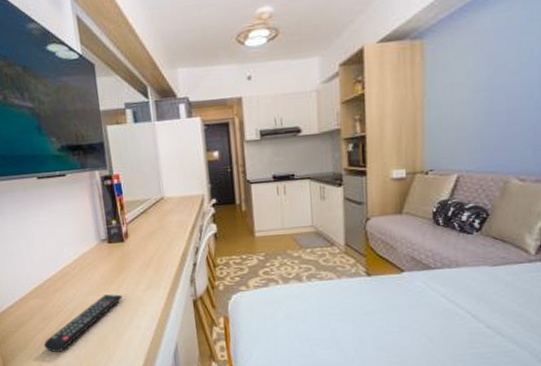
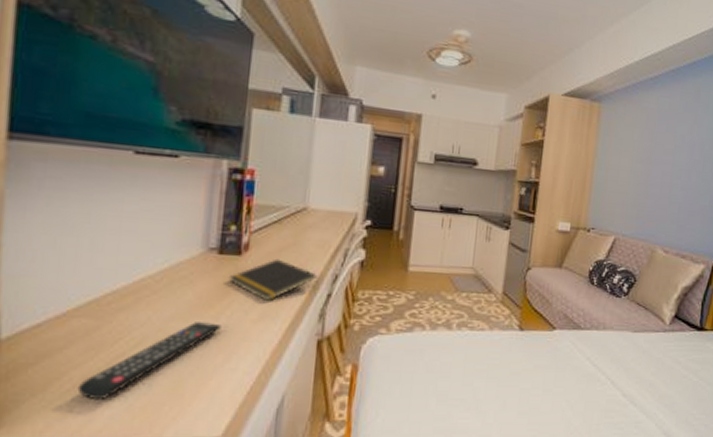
notepad: none [120,241,183,274] -> present [229,258,317,301]

